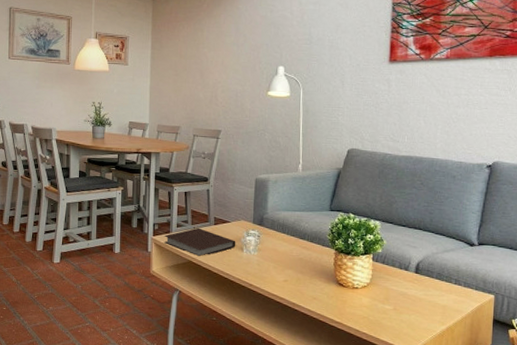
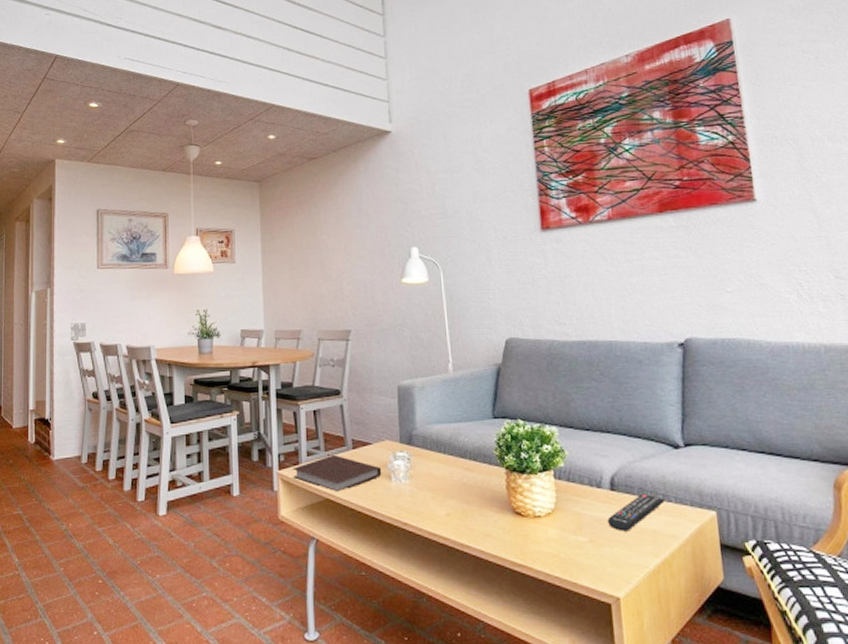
remote control: none [410,278,456,304] -> present [608,494,665,532]

